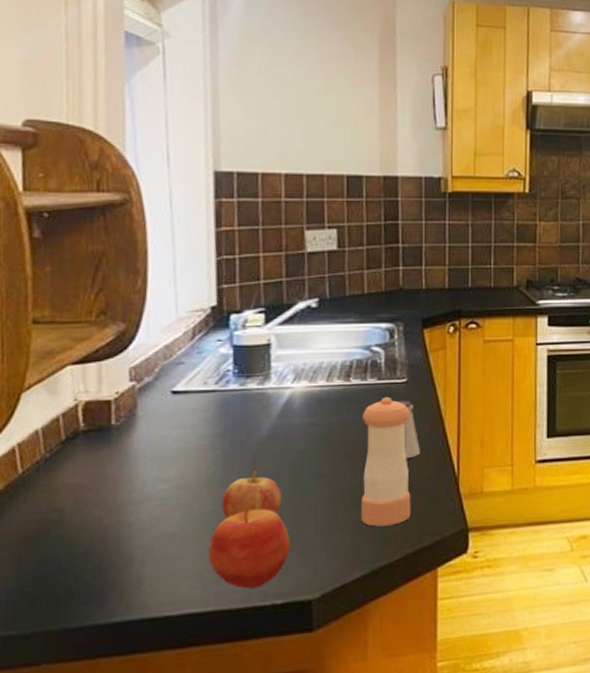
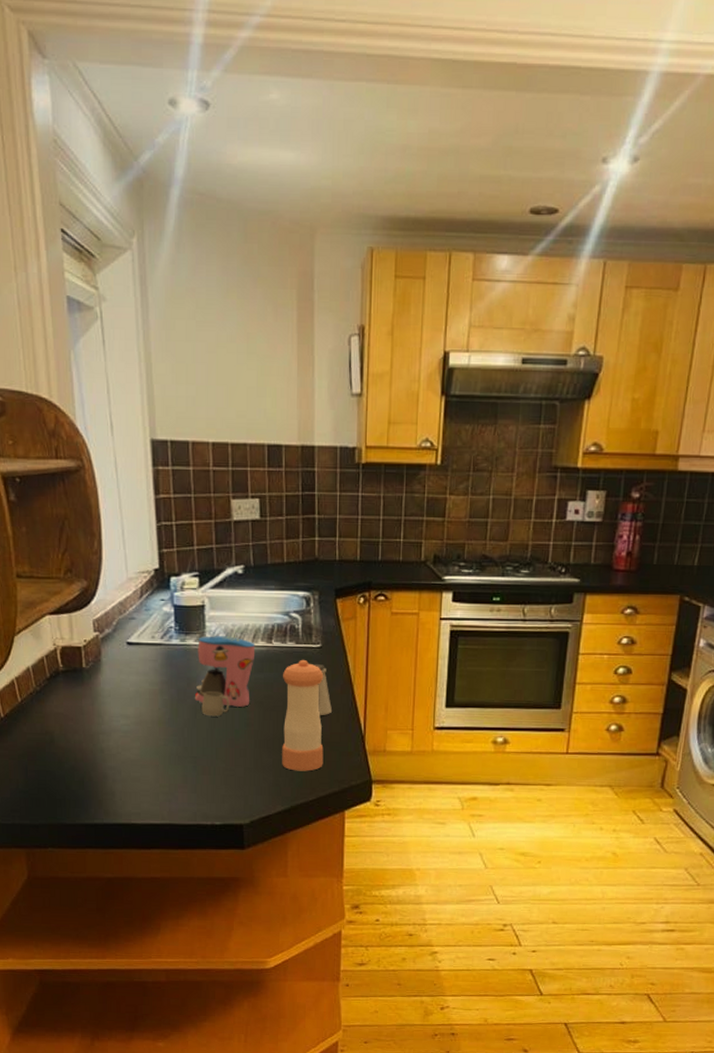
apple: present [209,507,290,589] -> none [163,744,225,810]
fruit: present [221,471,283,518] -> none [171,715,218,752]
coffee maker: none [254,376,331,471] -> present [194,636,256,717]

